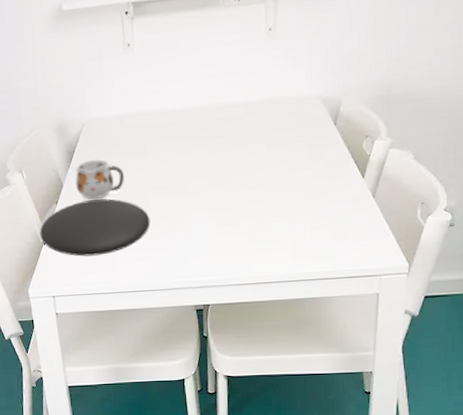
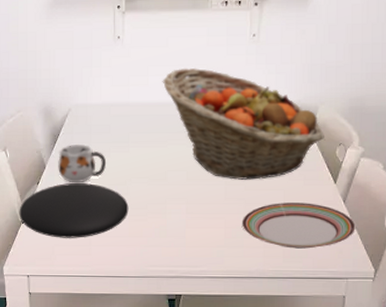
fruit basket: none [176,70,350,183] -> present [162,67,324,180]
plate: none [267,200,387,249] -> present [241,203,356,249]

